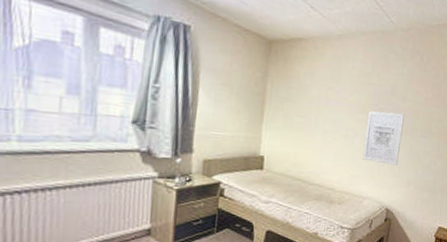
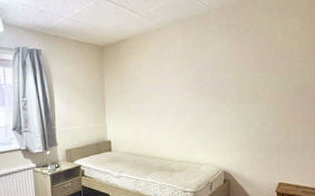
wall art: present [362,111,405,165] -> none [194,84,230,132]

